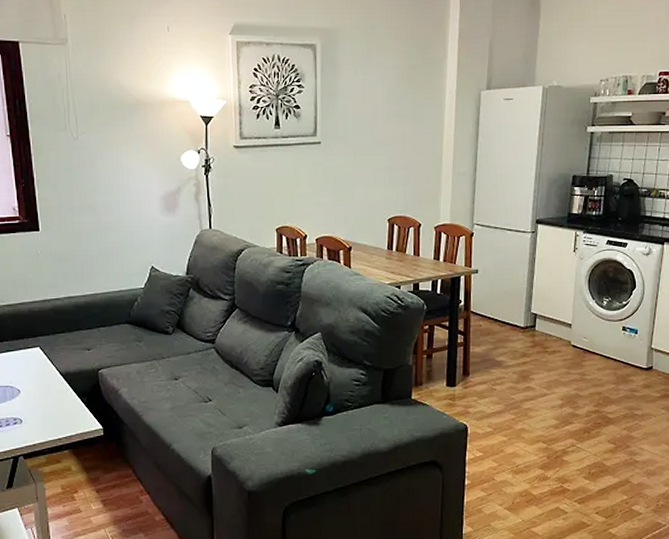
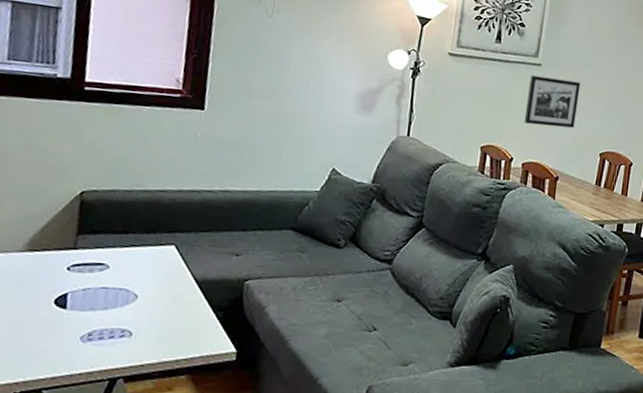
picture frame: none [312,153,361,201] -> present [524,75,581,128]

